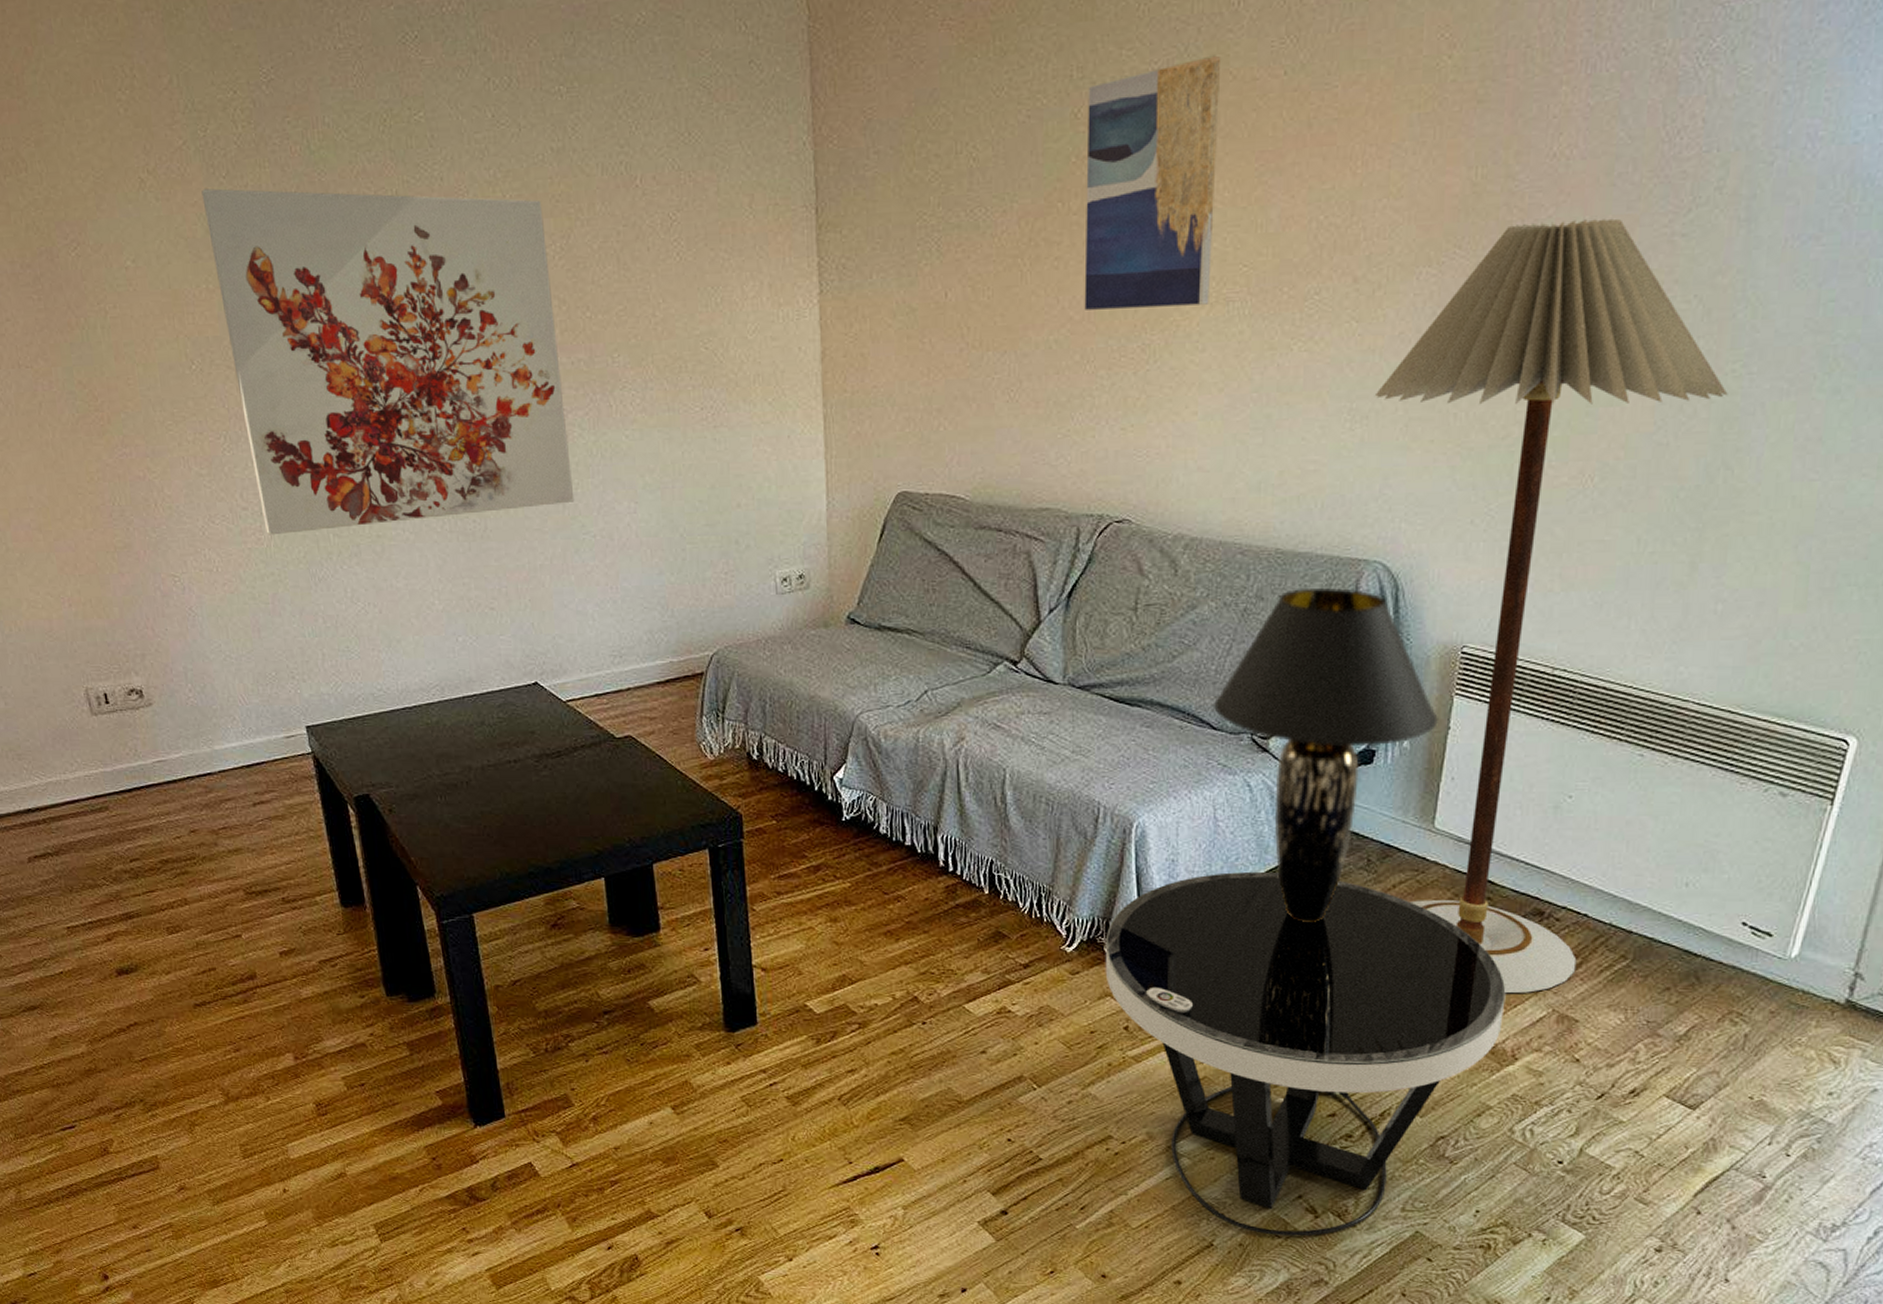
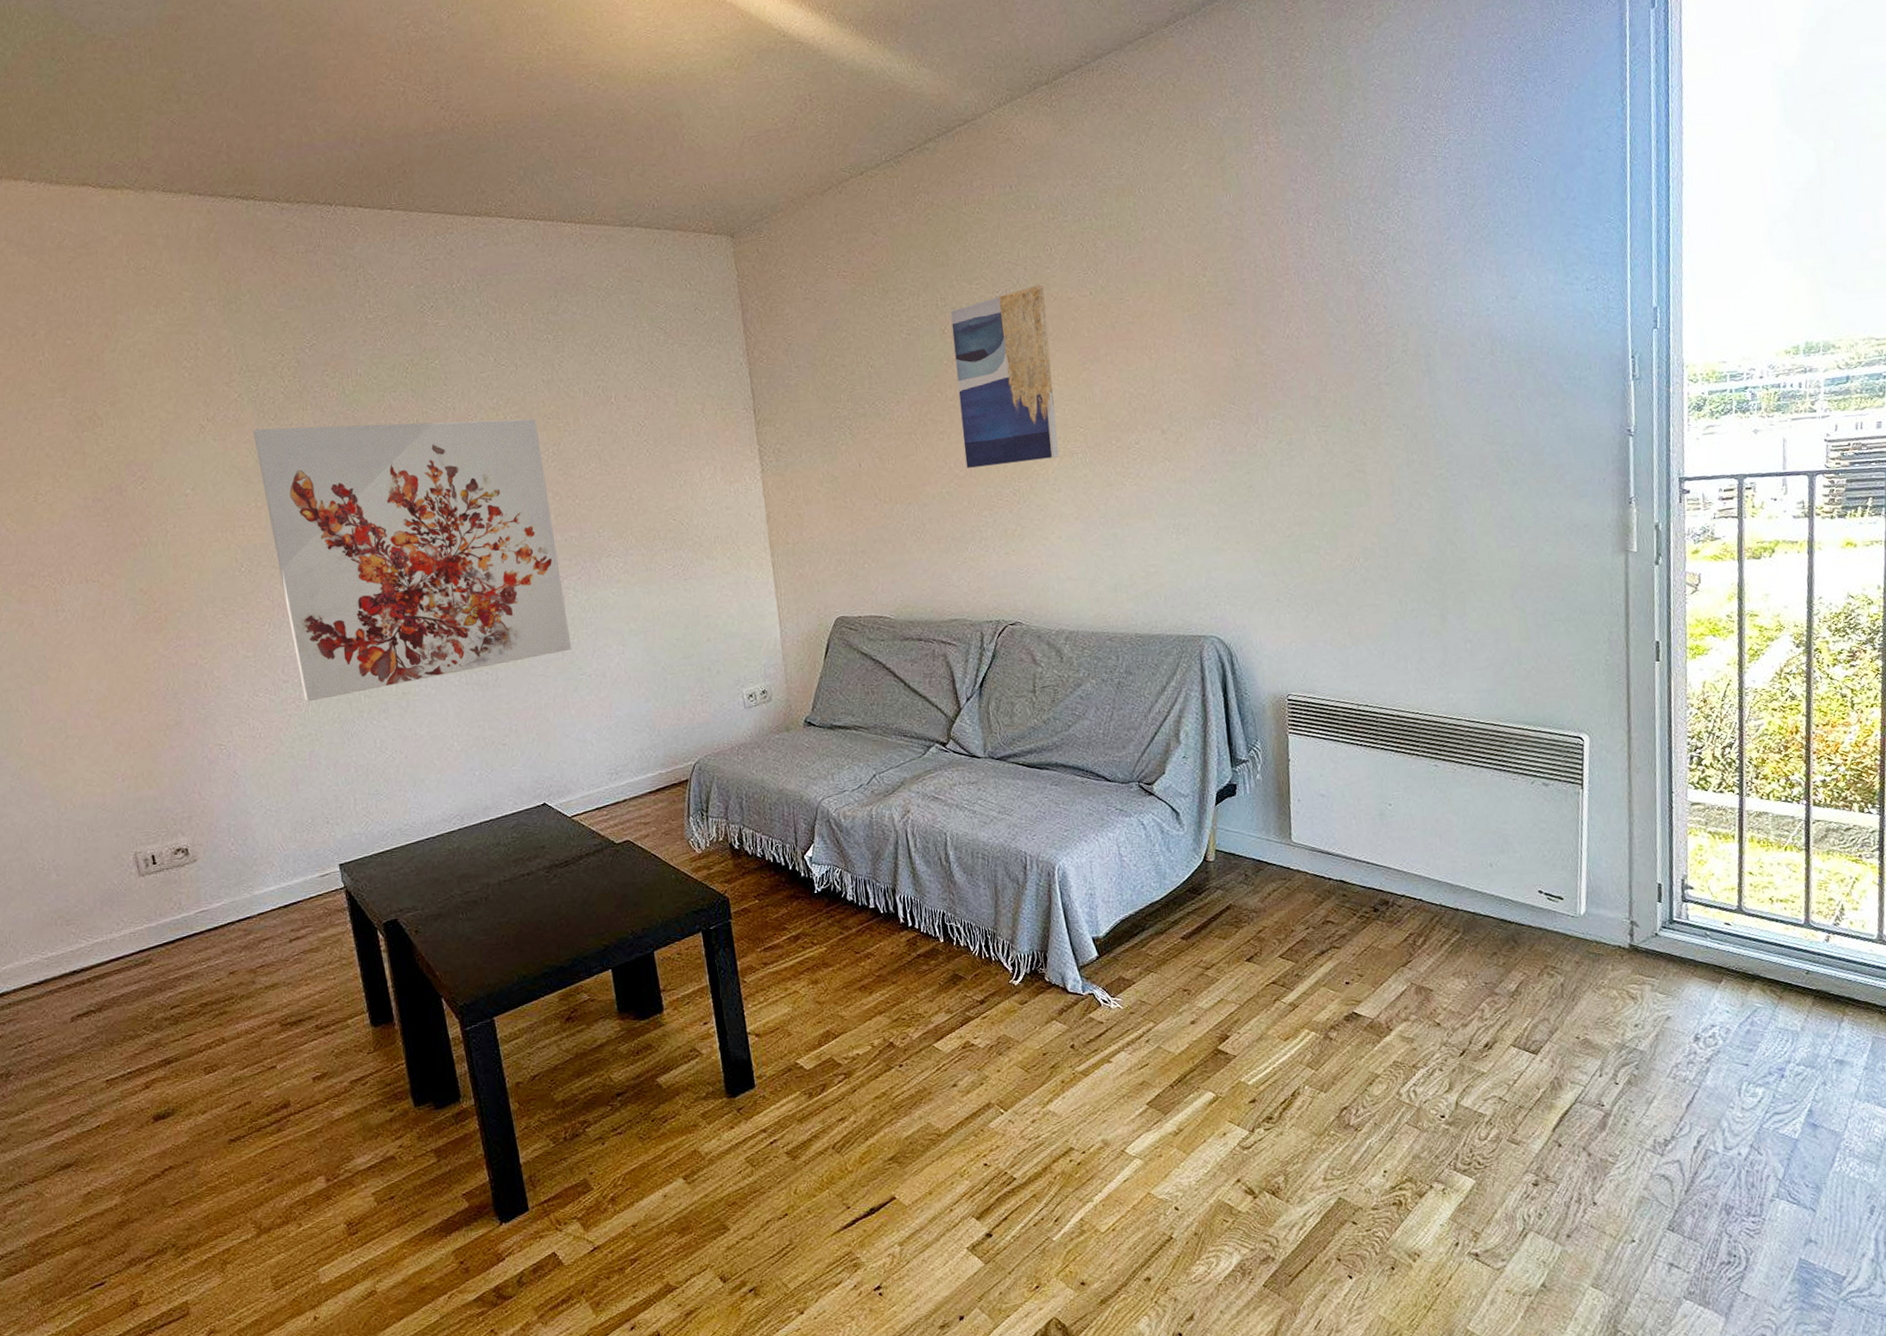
side table: present [1105,872,1506,1237] -> none [1045,894,1374,1221]
table lamp: present [1214,587,1438,922] -> none [1105,659,1280,934]
floor lamp: present [1376,218,1728,994] -> none [1191,376,1441,975]

